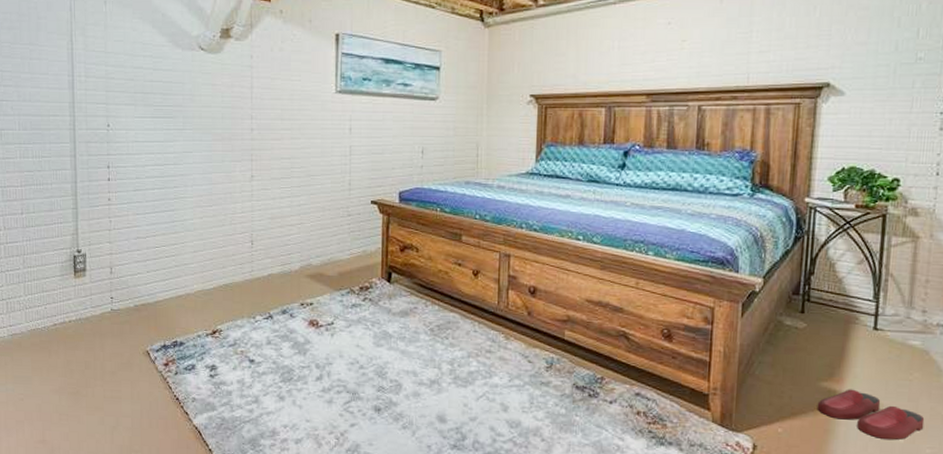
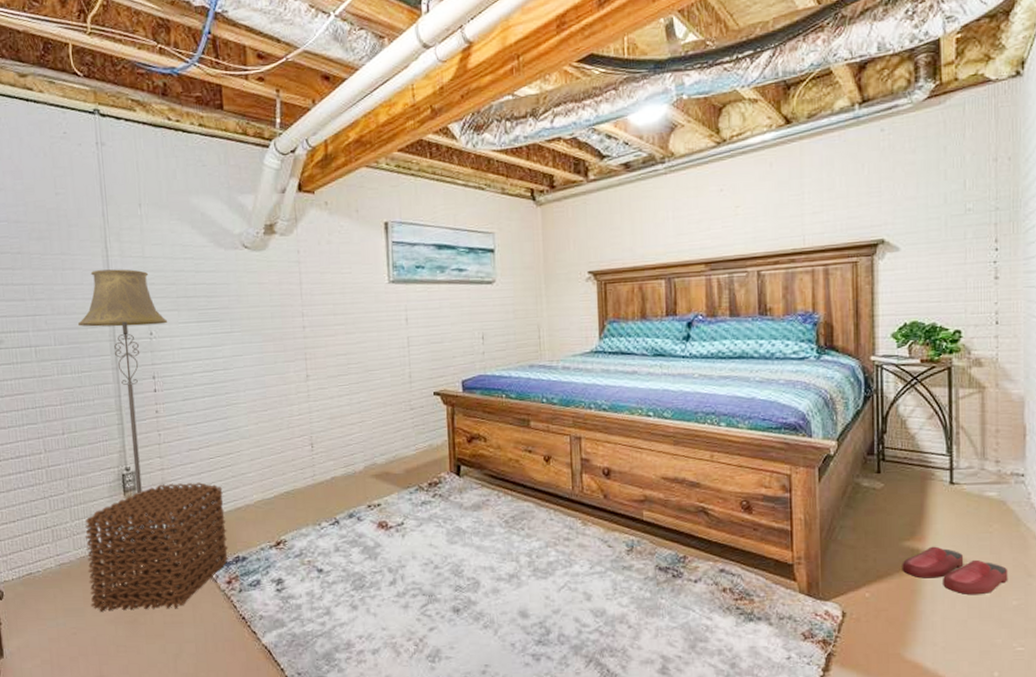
pouf: none [37,268,168,385] -> present [85,482,229,612]
floor lamp: none [41,62,125,342] -> present [77,269,173,568]

